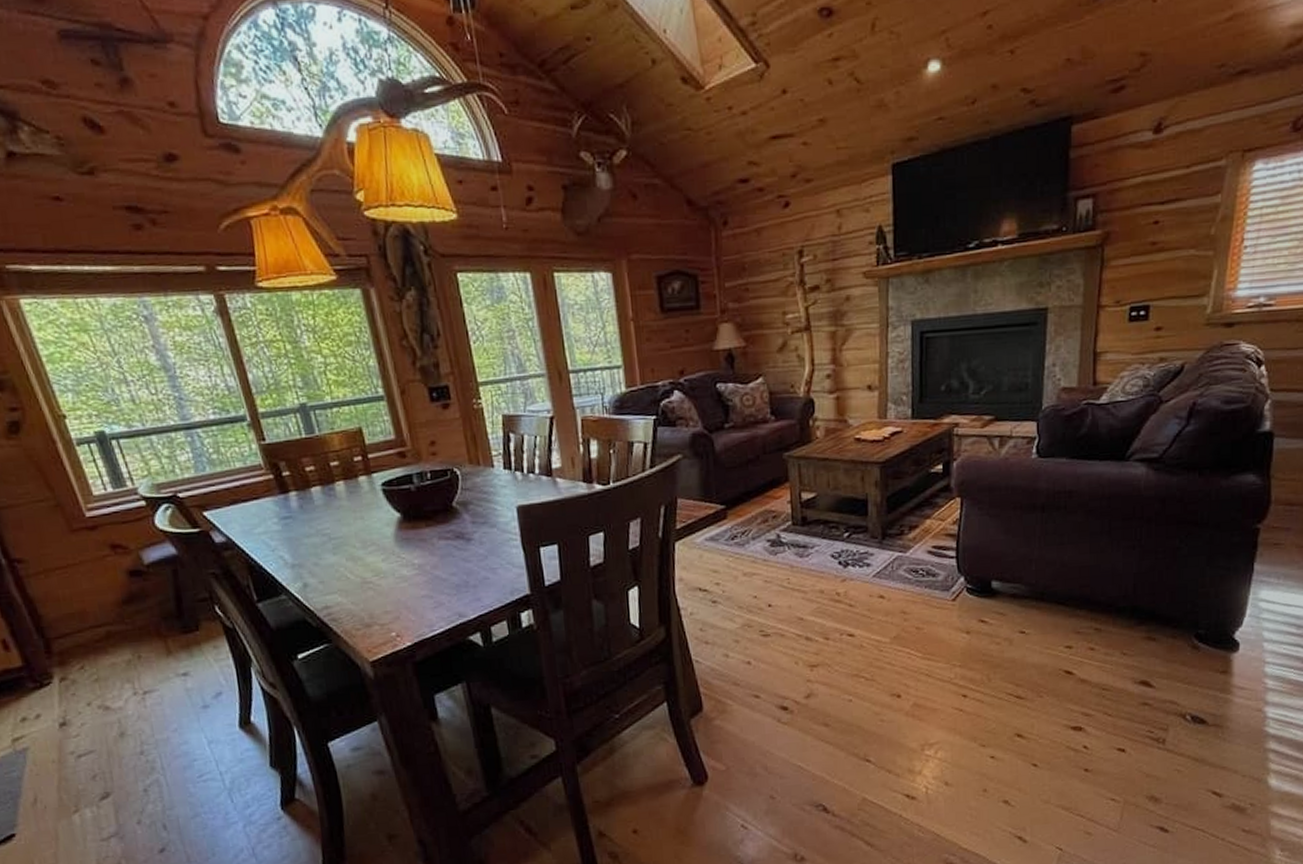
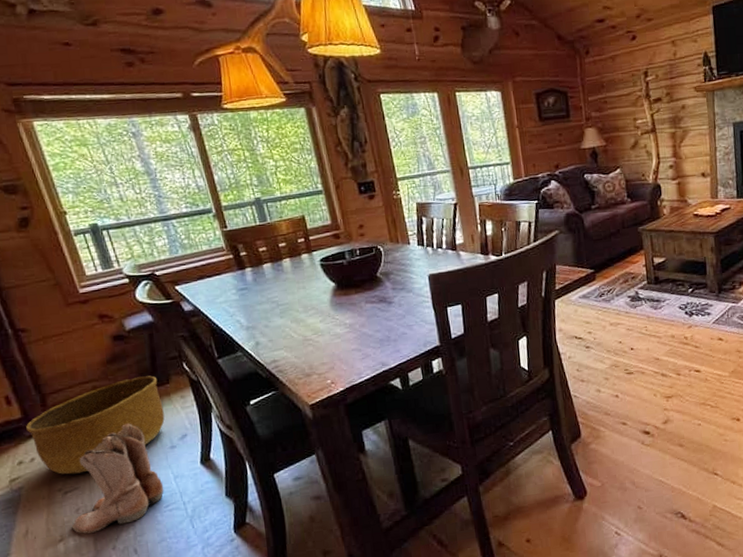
basket: none [28,620,195,735] -> present [26,375,165,475]
boots: none [88,677,197,805] -> present [71,423,164,534]

